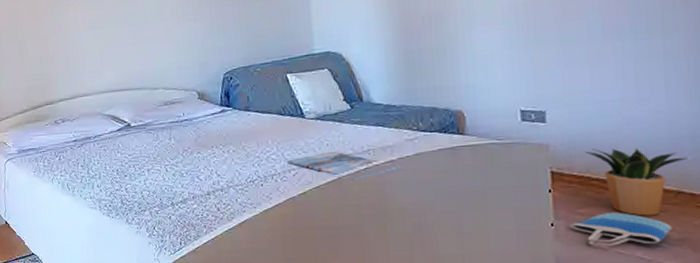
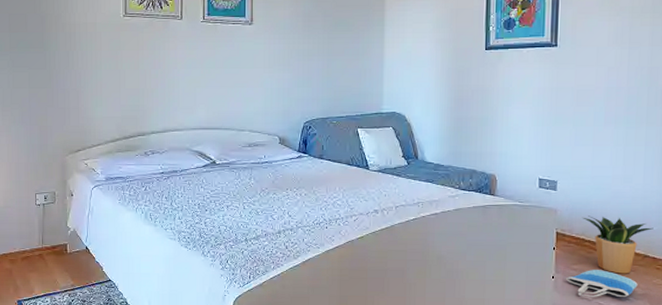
magazine: present [287,151,406,181] -> none [350,201,446,229]

